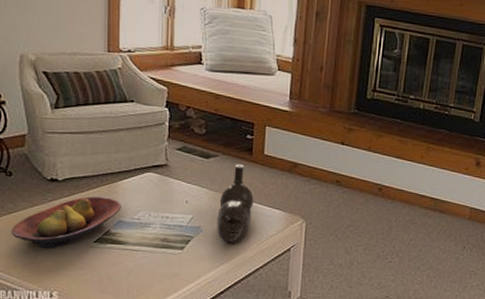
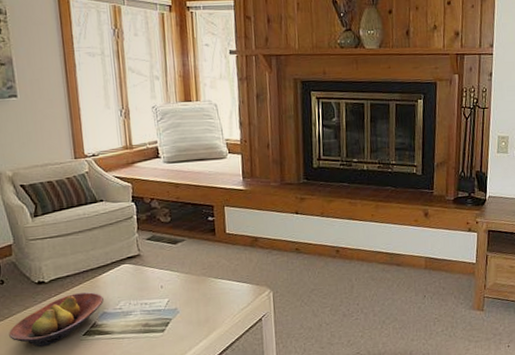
decorative vase: present [217,164,254,243] -> none [191,245,223,321]

